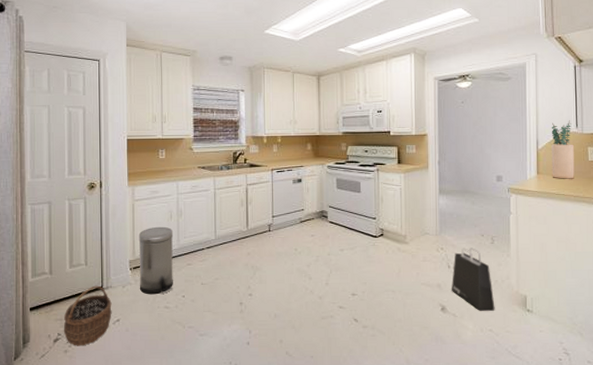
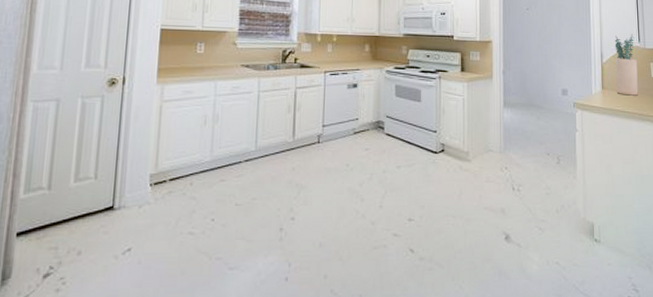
wicker basket: present [63,285,112,346] -> none [57,205,124,284]
pedal bin: present [138,226,173,295] -> none [160,133,206,218]
shopping bag: present [452,247,495,311] -> none [516,167,562,241]

